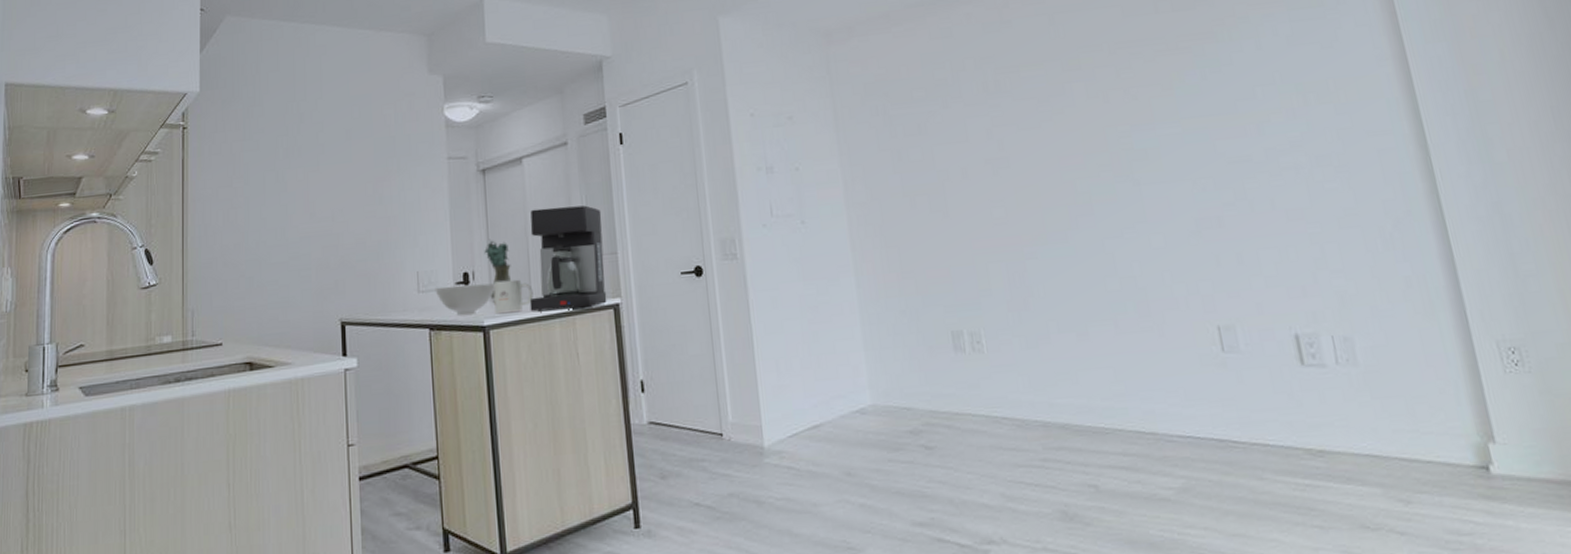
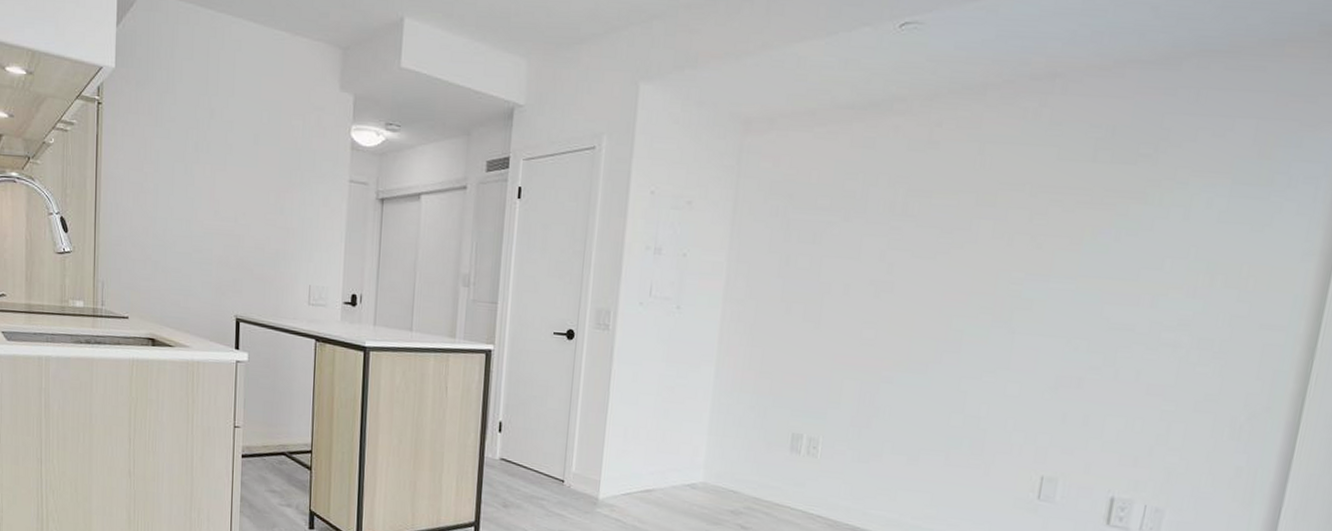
bowl: present [435,283,495,316] -> none [324,303,380,335]
vase: present [484,239,512,306] -> none [373,267,397,330]
mug: present [493,279,533,314] -> none [377,308,414,340]
coffee maker: present [529,205,607,312] -> none [409,246,489,349]

